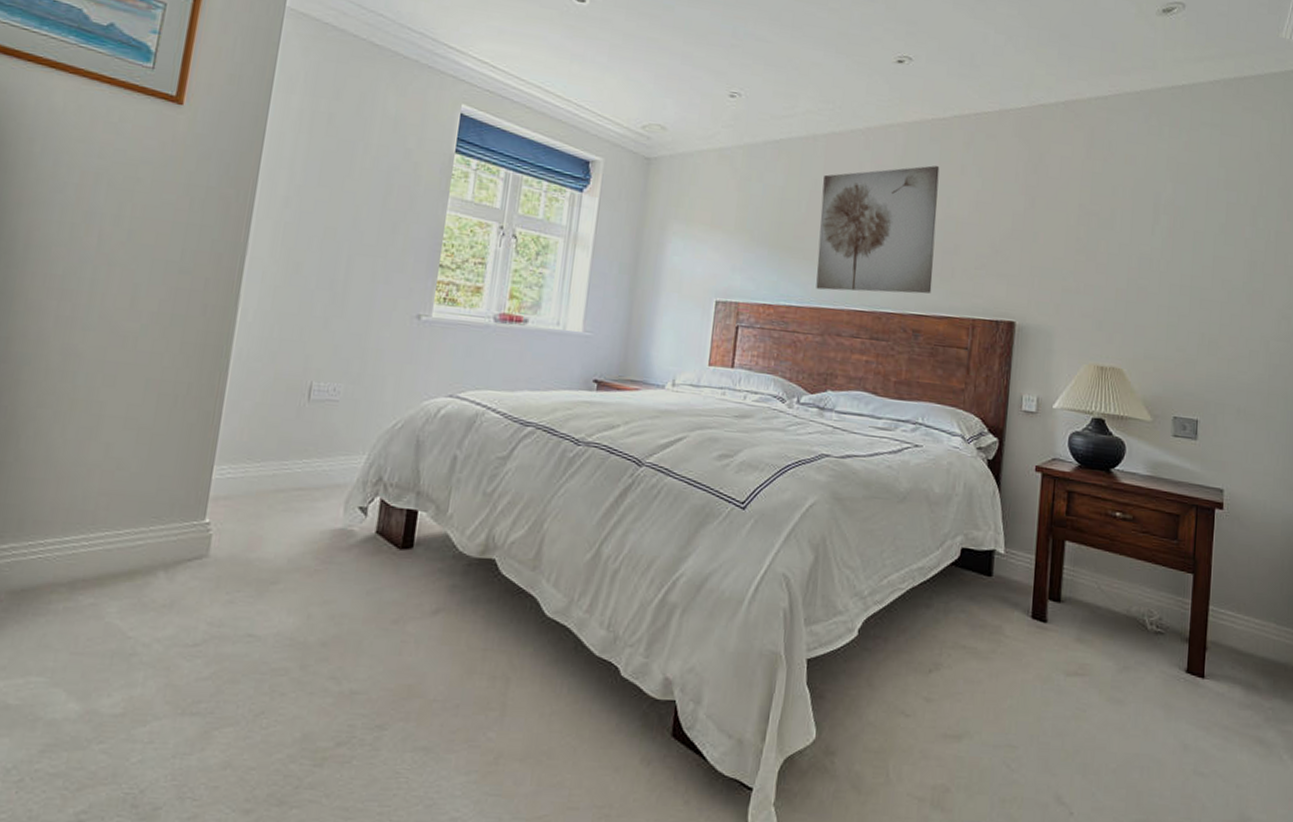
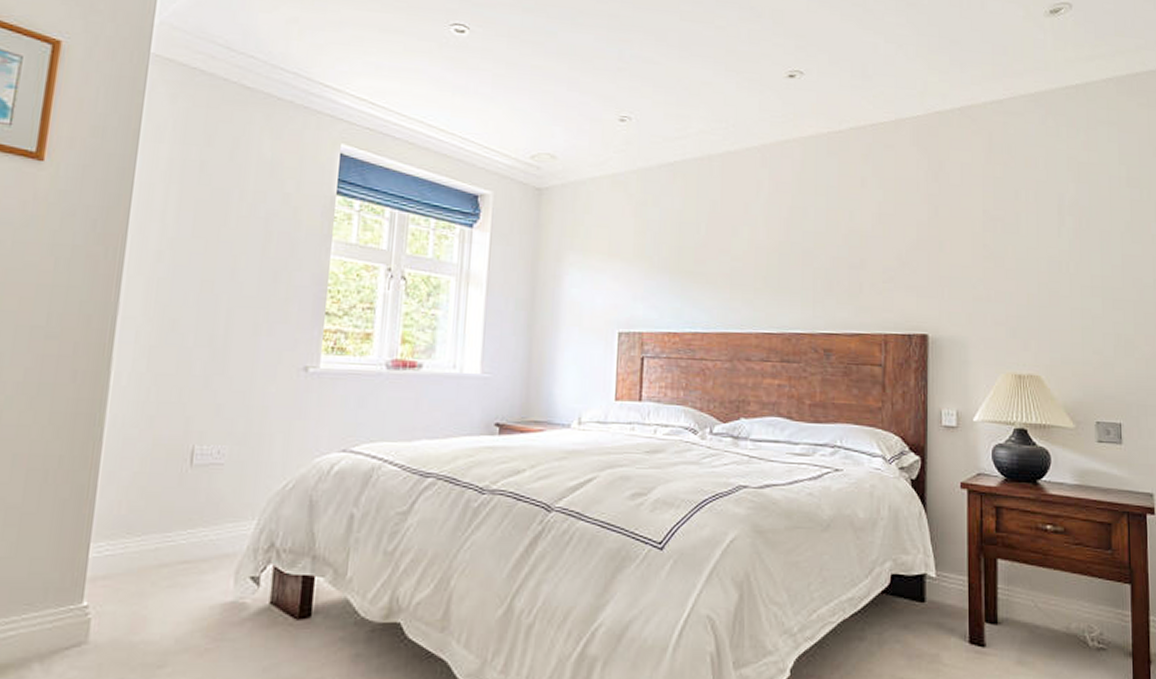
wall art: present [816,165,940,294] -> none [720,179,841,314]

